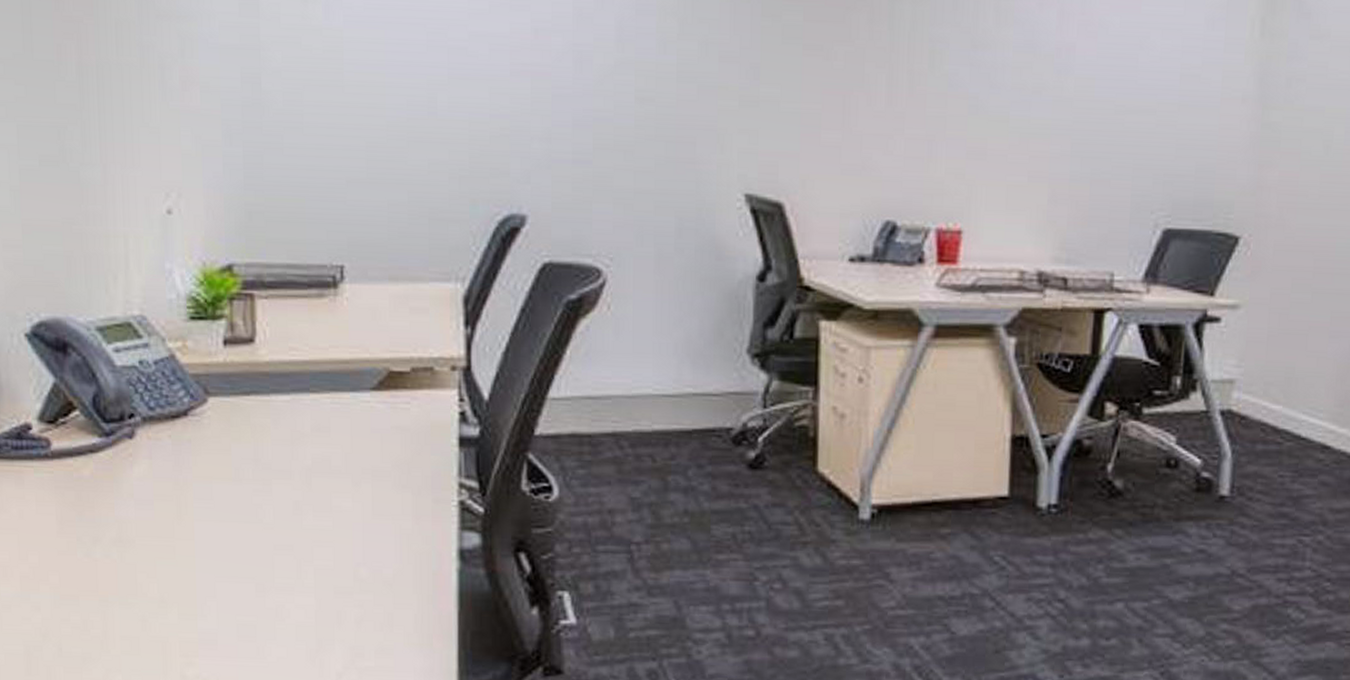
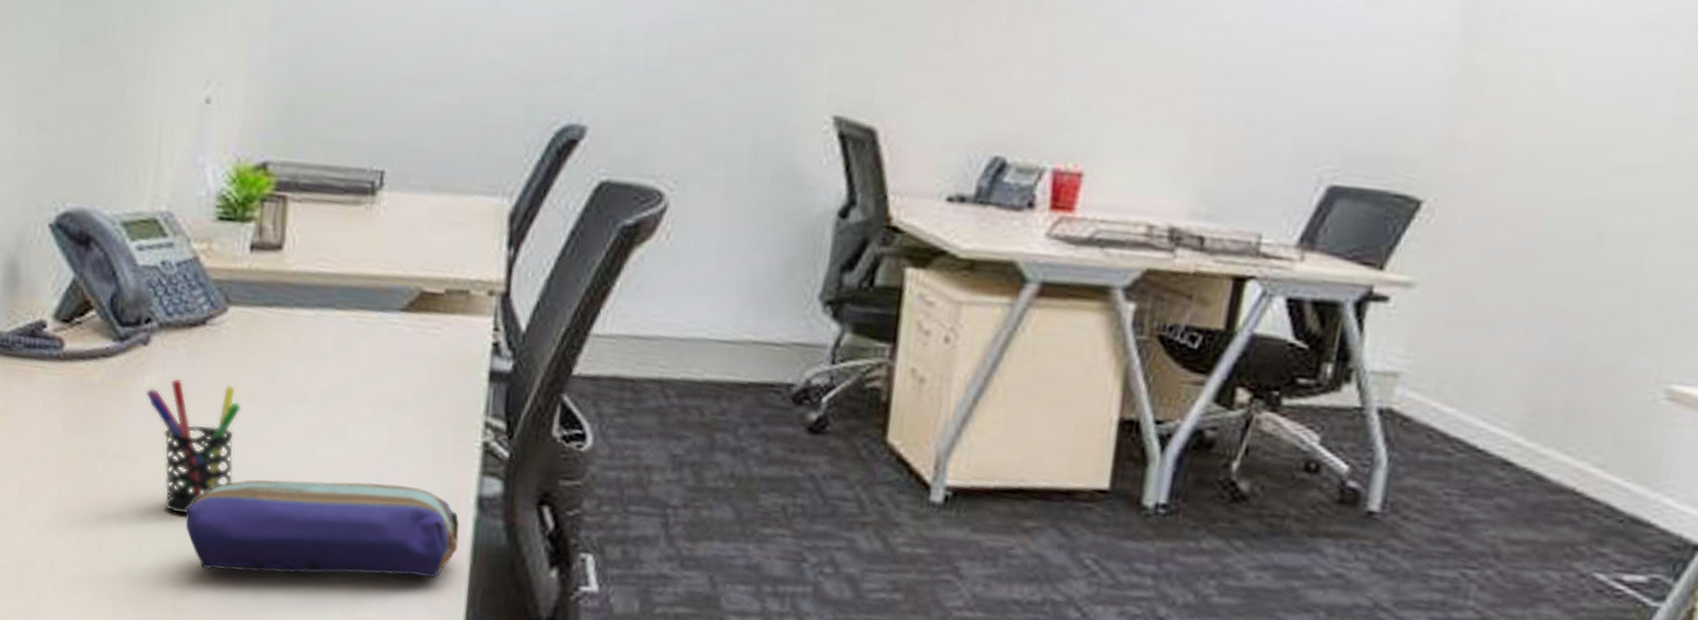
pen holder: none [136,466,229,589] -> present [146,378,241,513]
pencil case: none [185,545,445,637] -> present [185,479,460,579]

